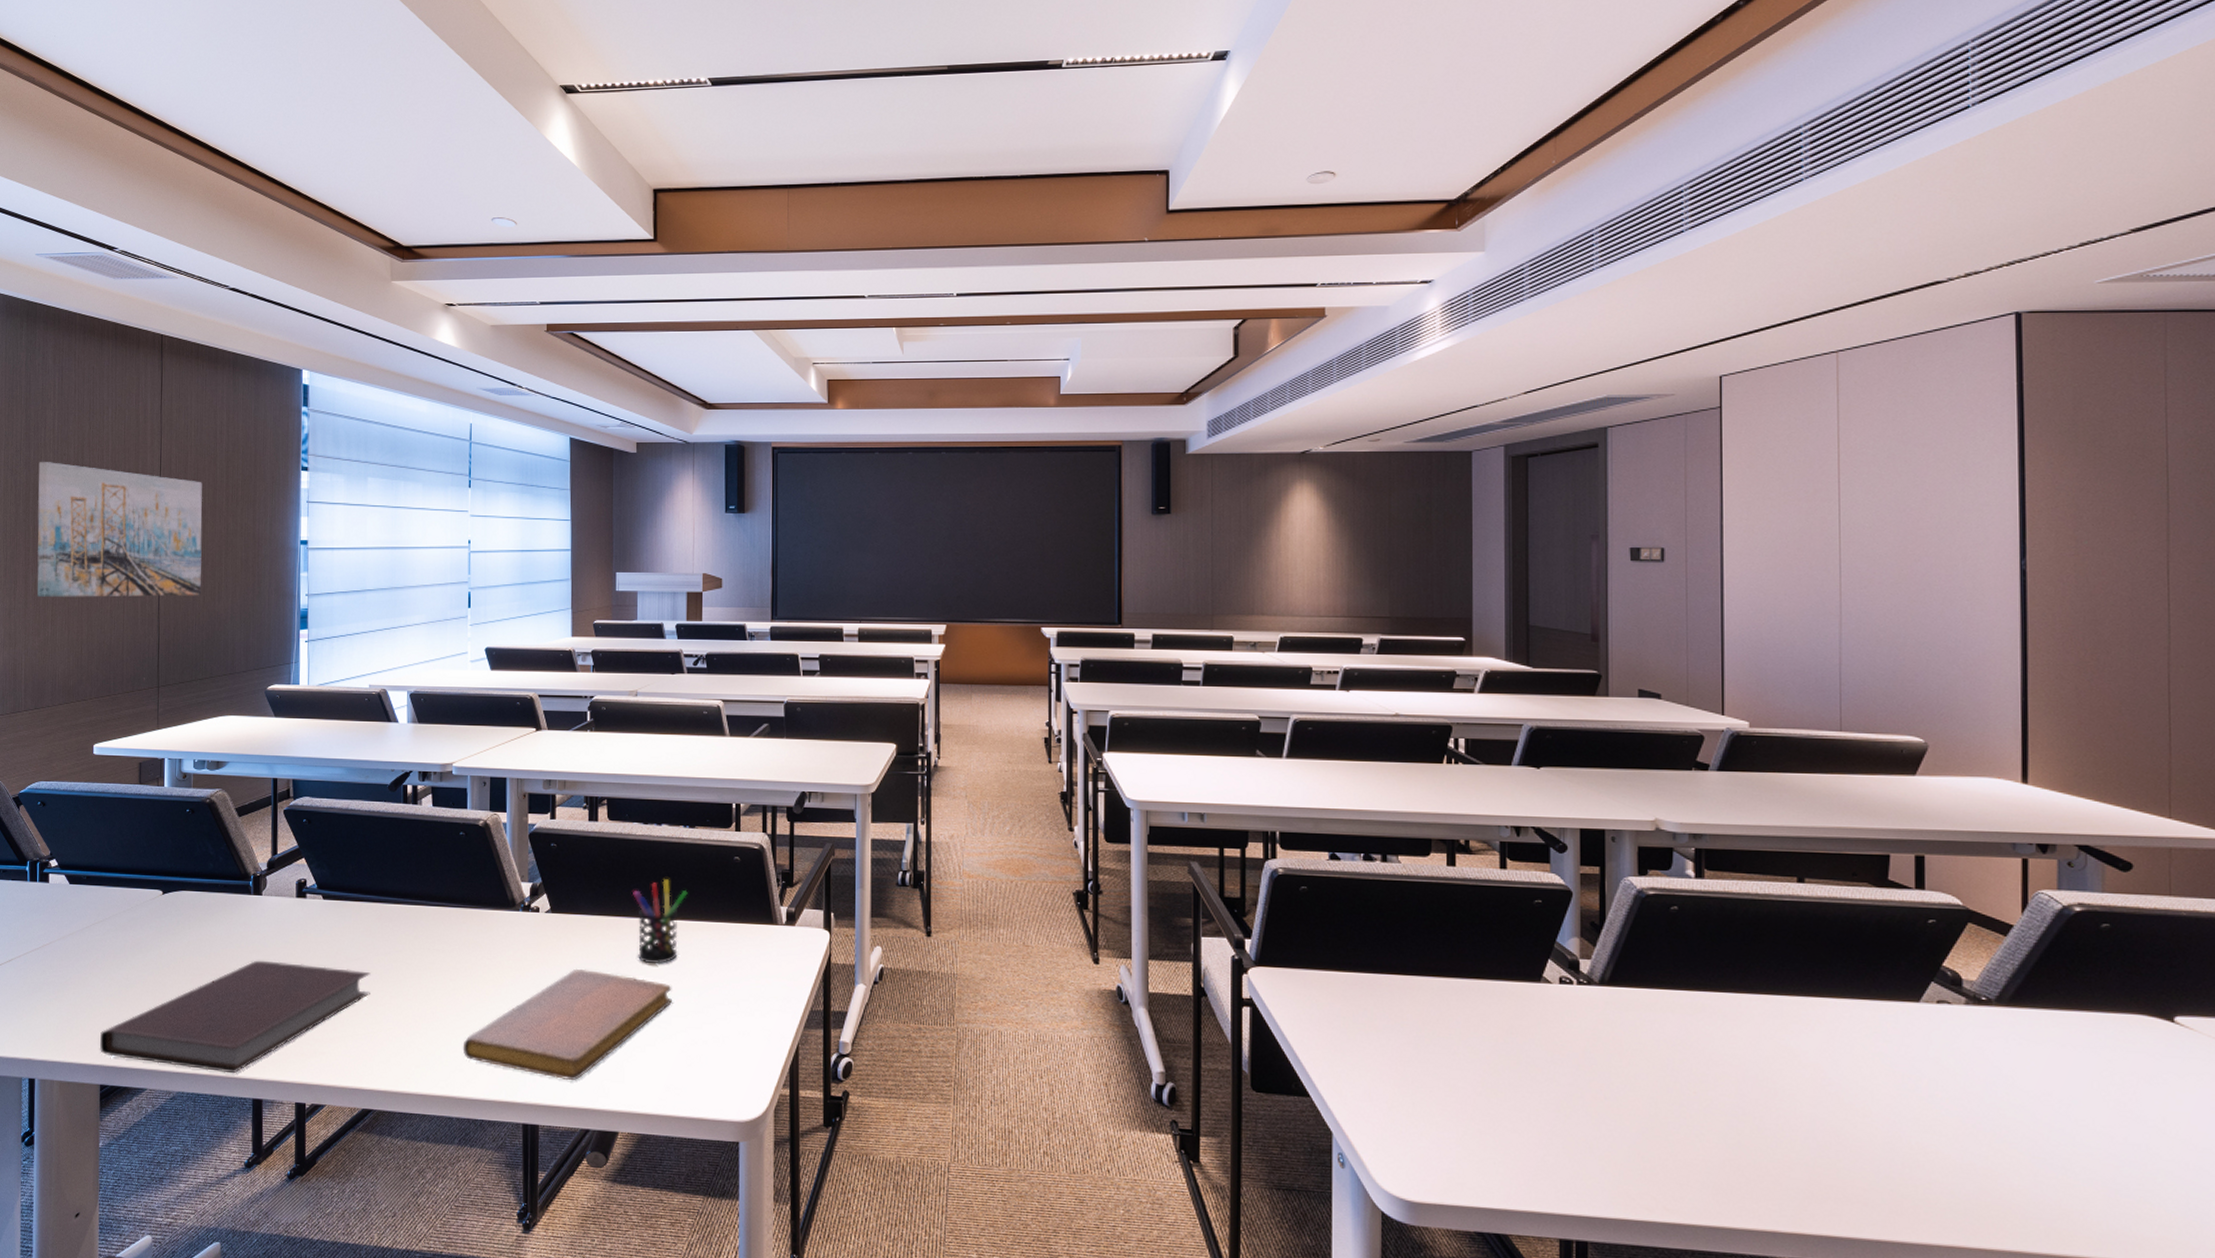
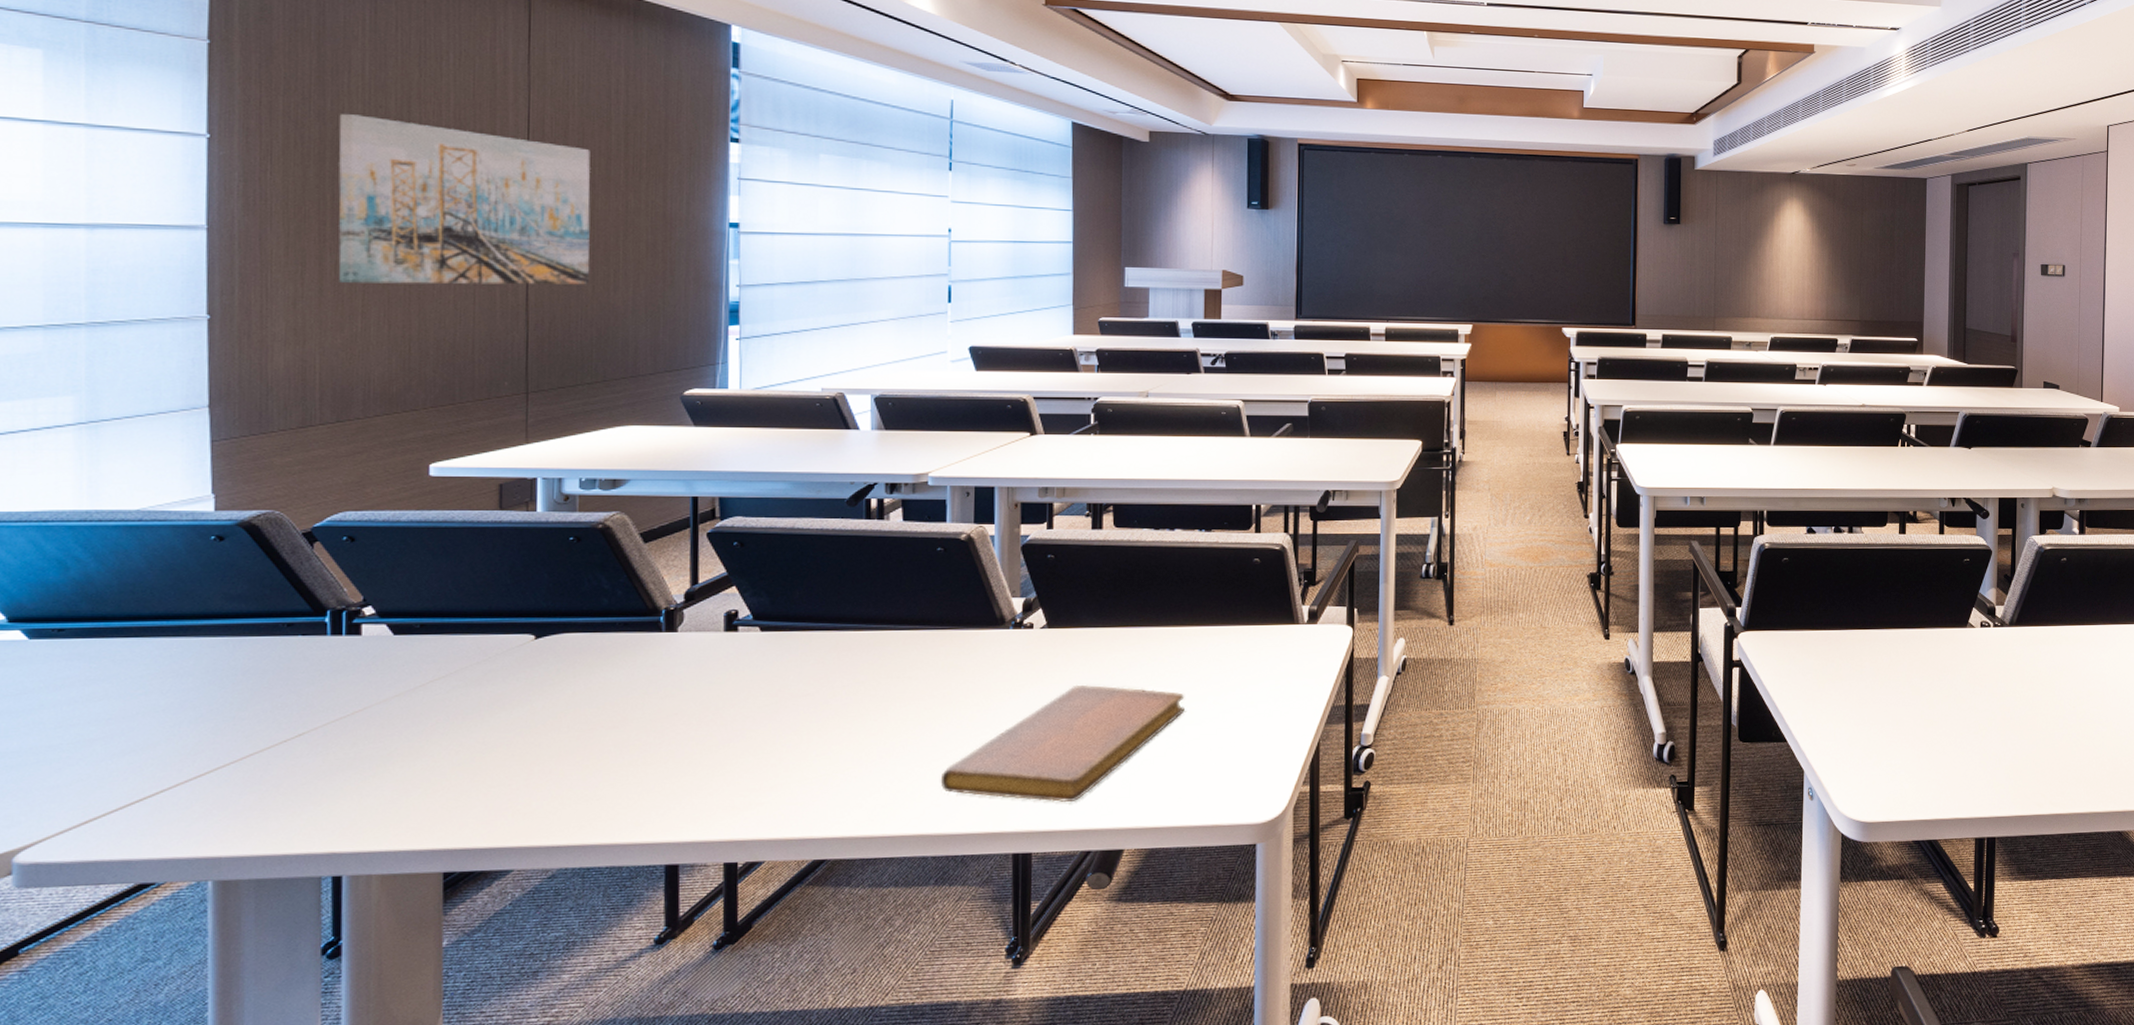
notebook: present [100,960,371,1074] -> none [443,705,824,840]
pen holder: present [633,879,688,965] -> none [1142,585,1203,674]

